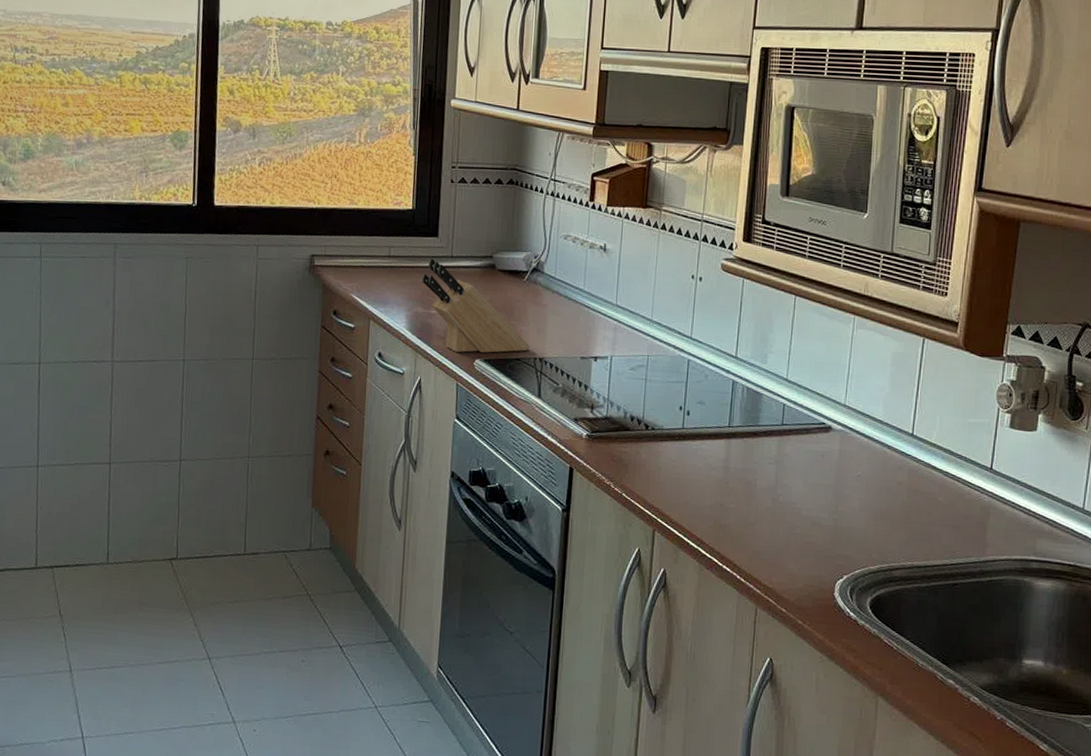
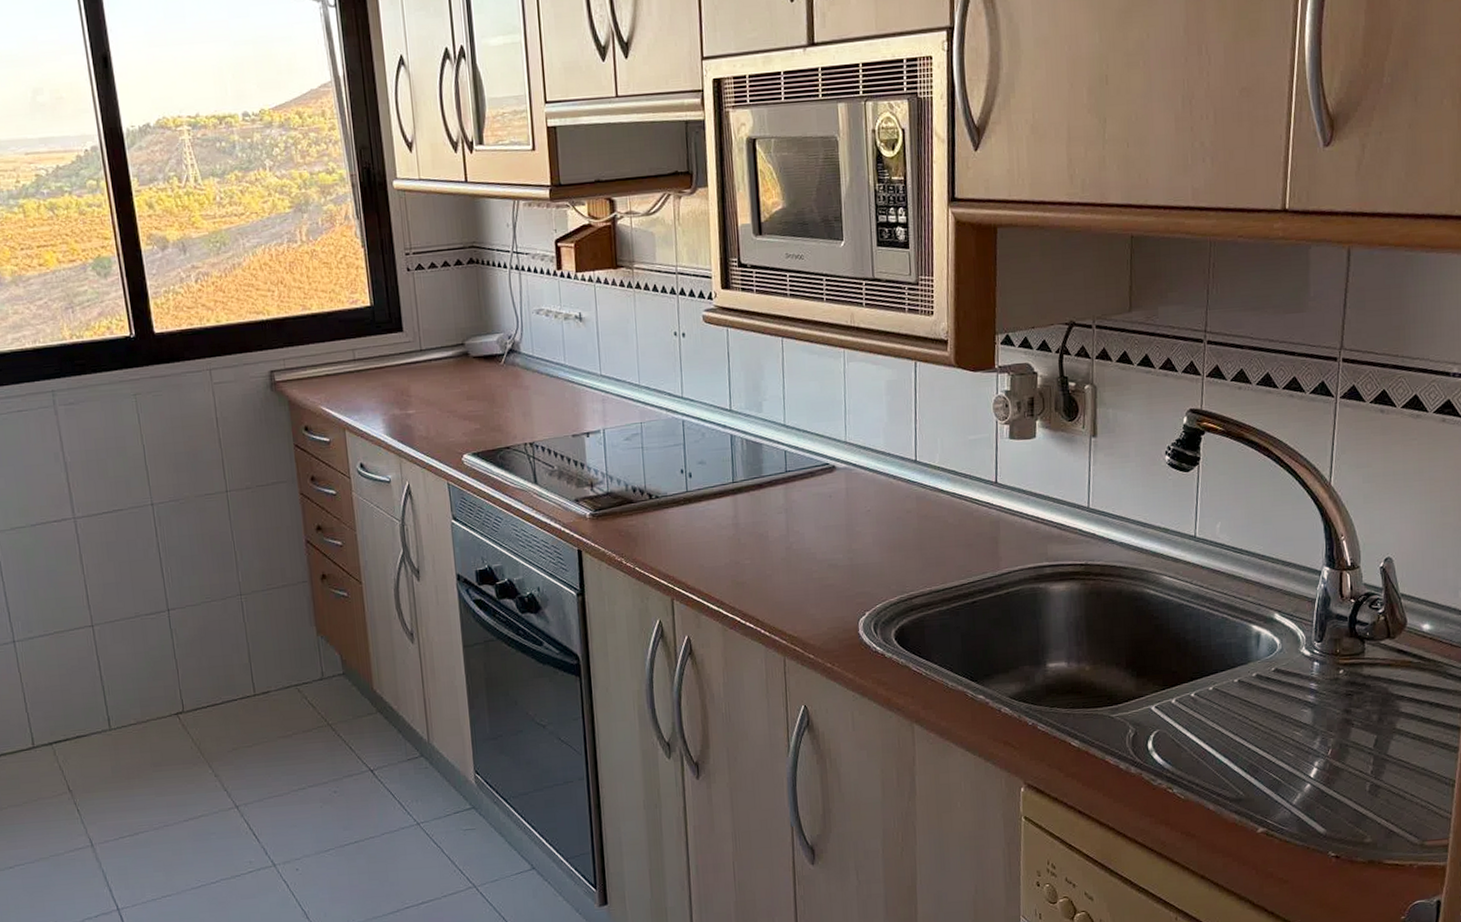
knife block: present [421,258,531,353] -> none [393,355,519,450]

